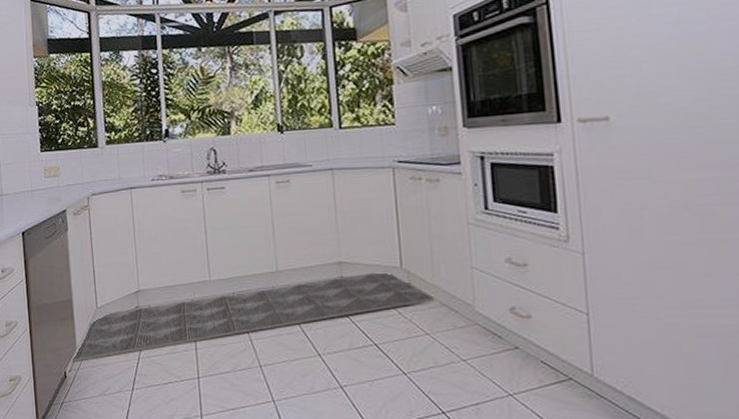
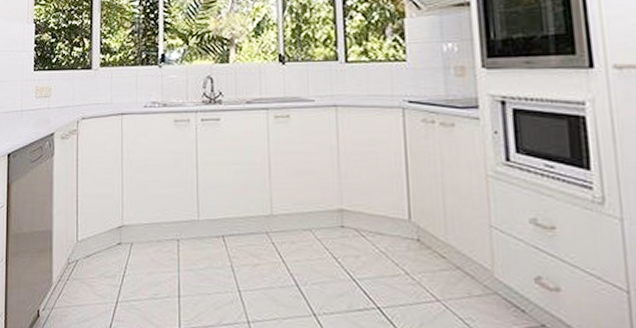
rug: present [72,271,435,363] -> none [46,223,447,301]

